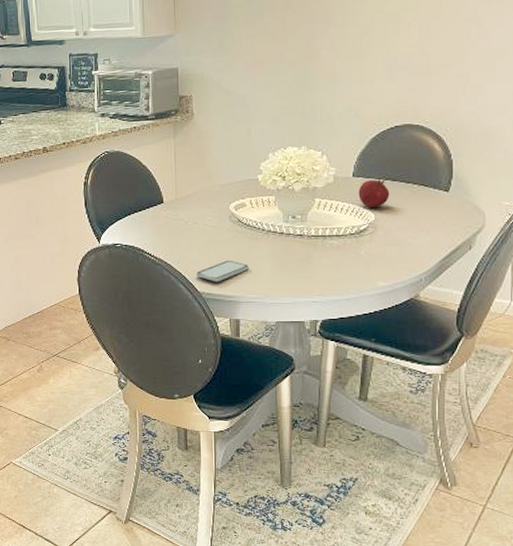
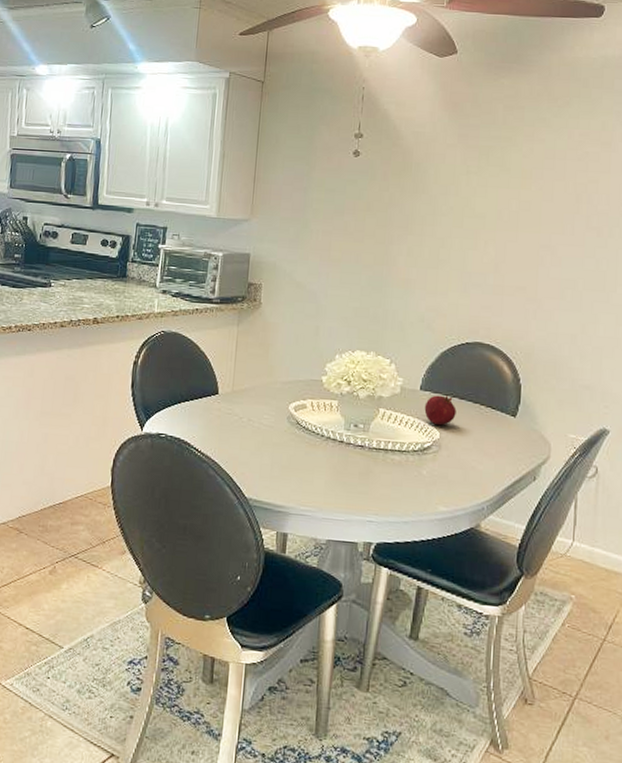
smartphone: present [196,260,249,282] -> none [245,465,303,489]

